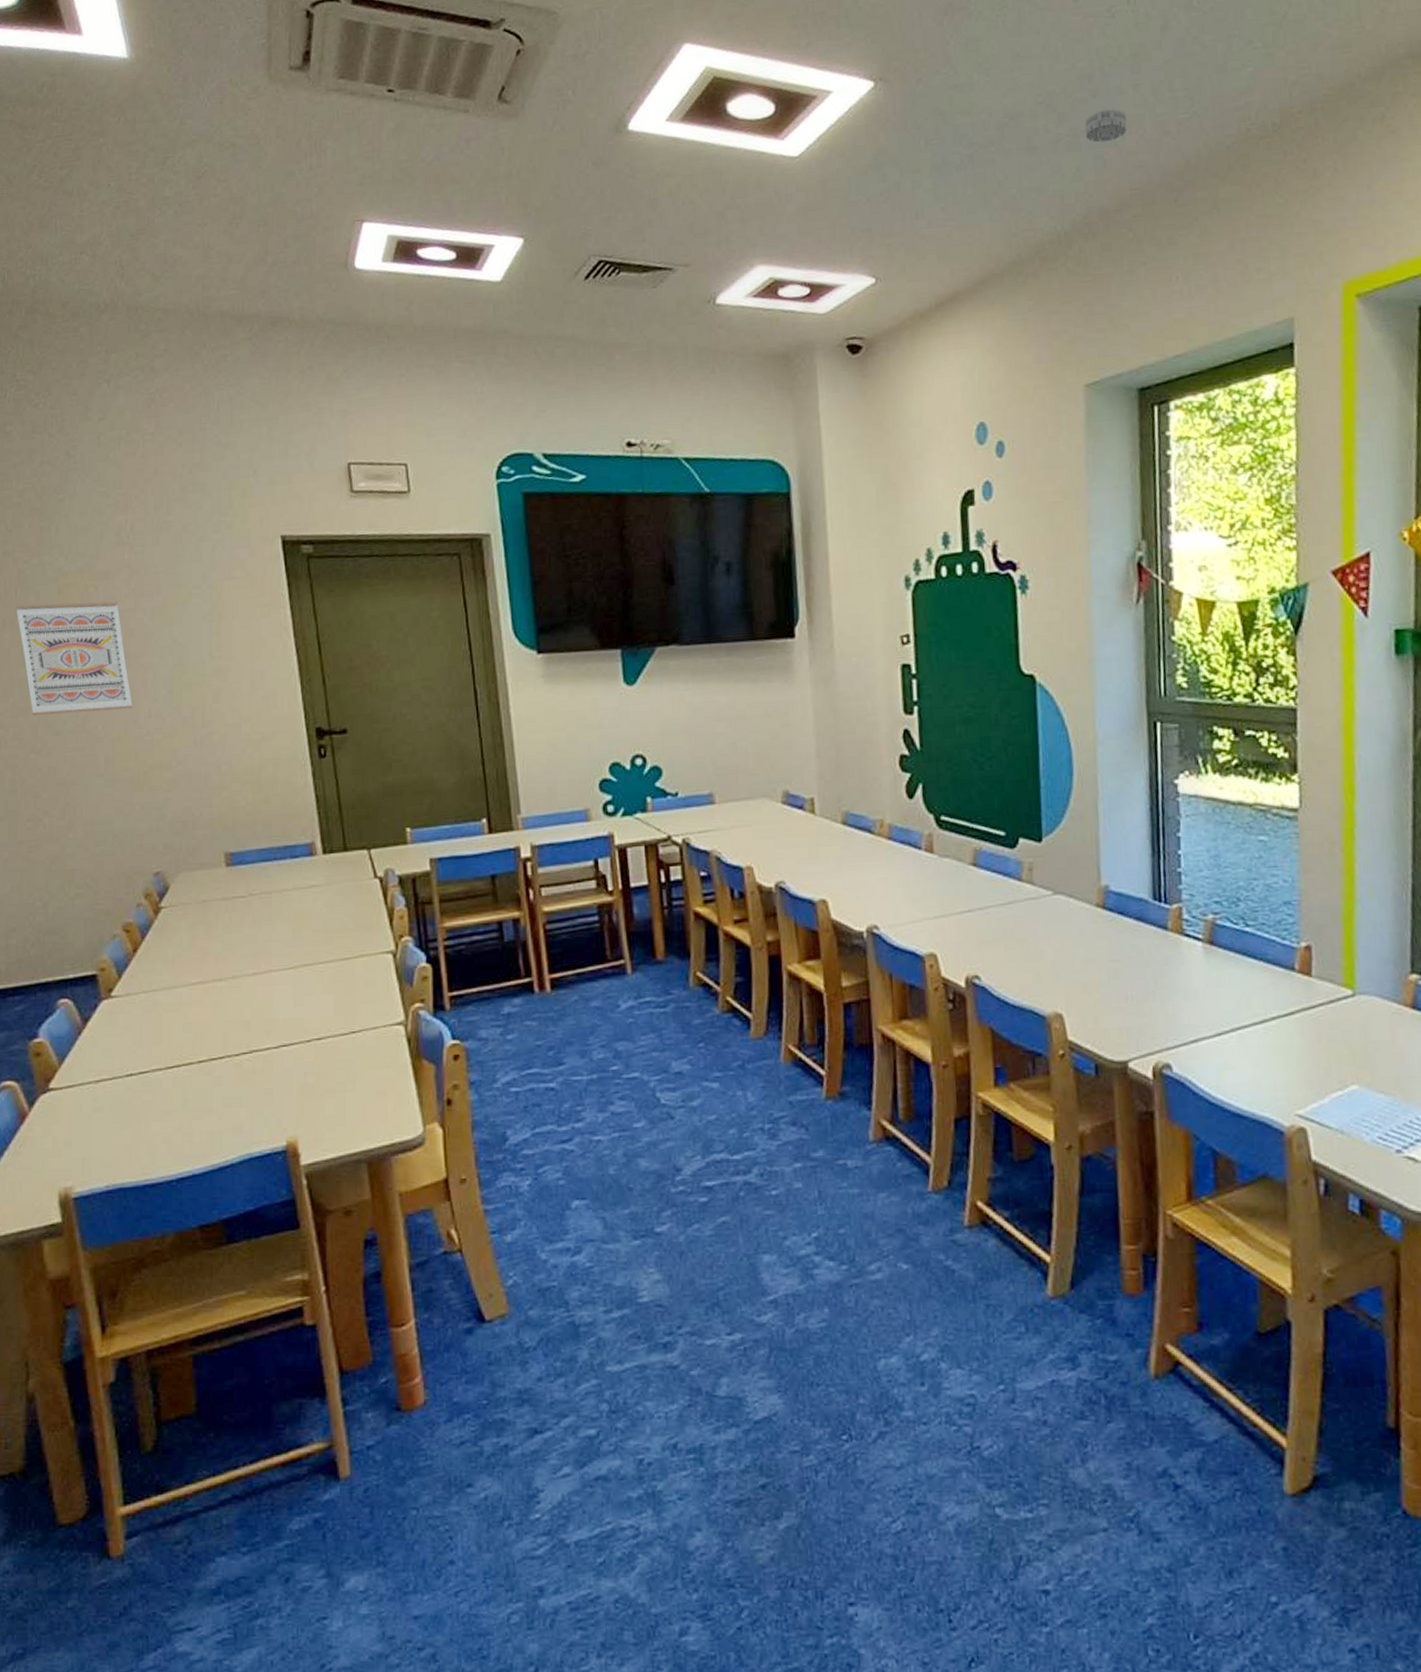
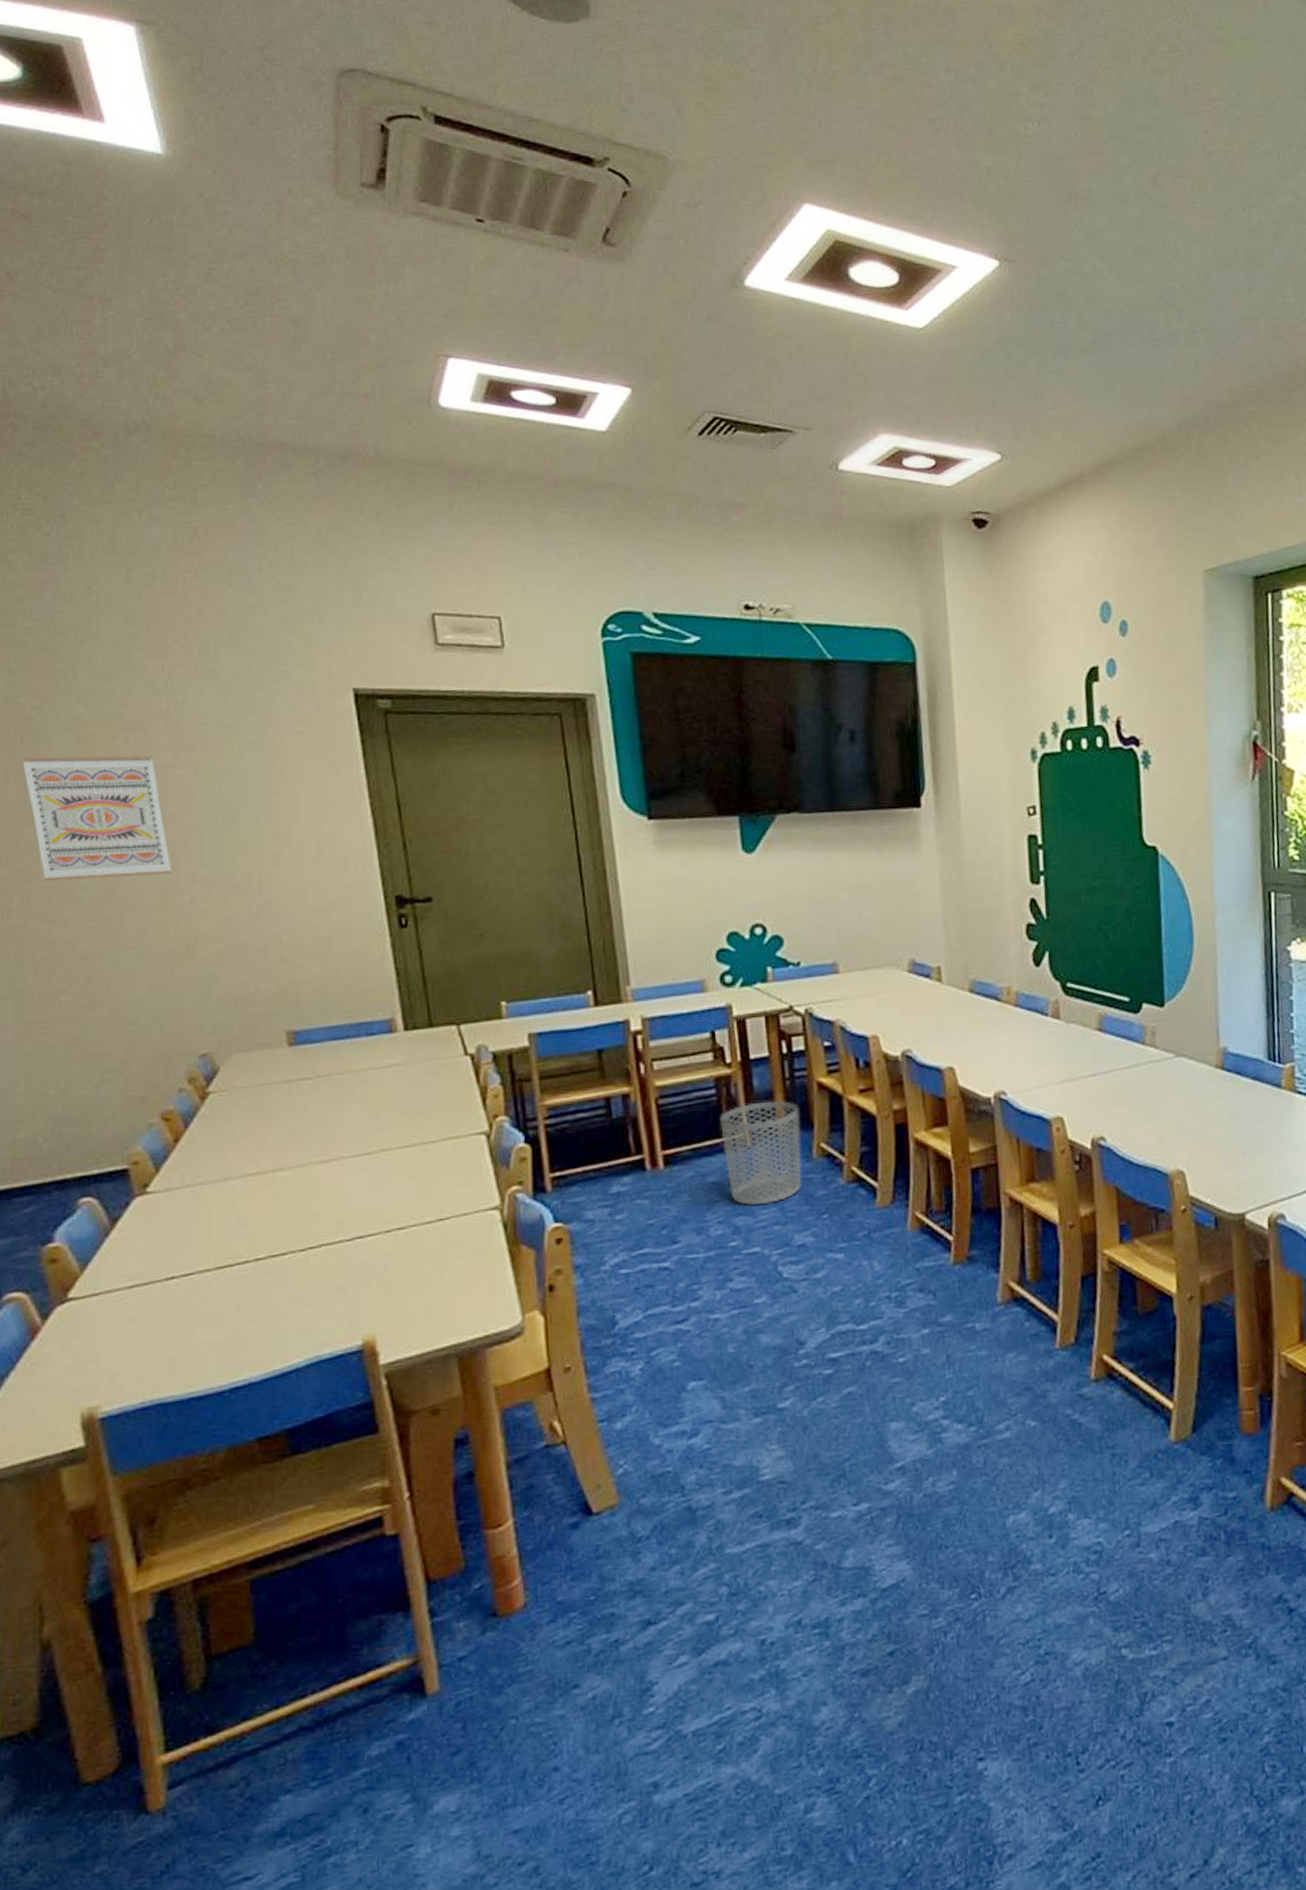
waste bin: none [602,928,679,1031] -> present [720,1100,802,1205]
smoke detector: present [1085,109,1127,143] -> none [1203,309,1243,340]

